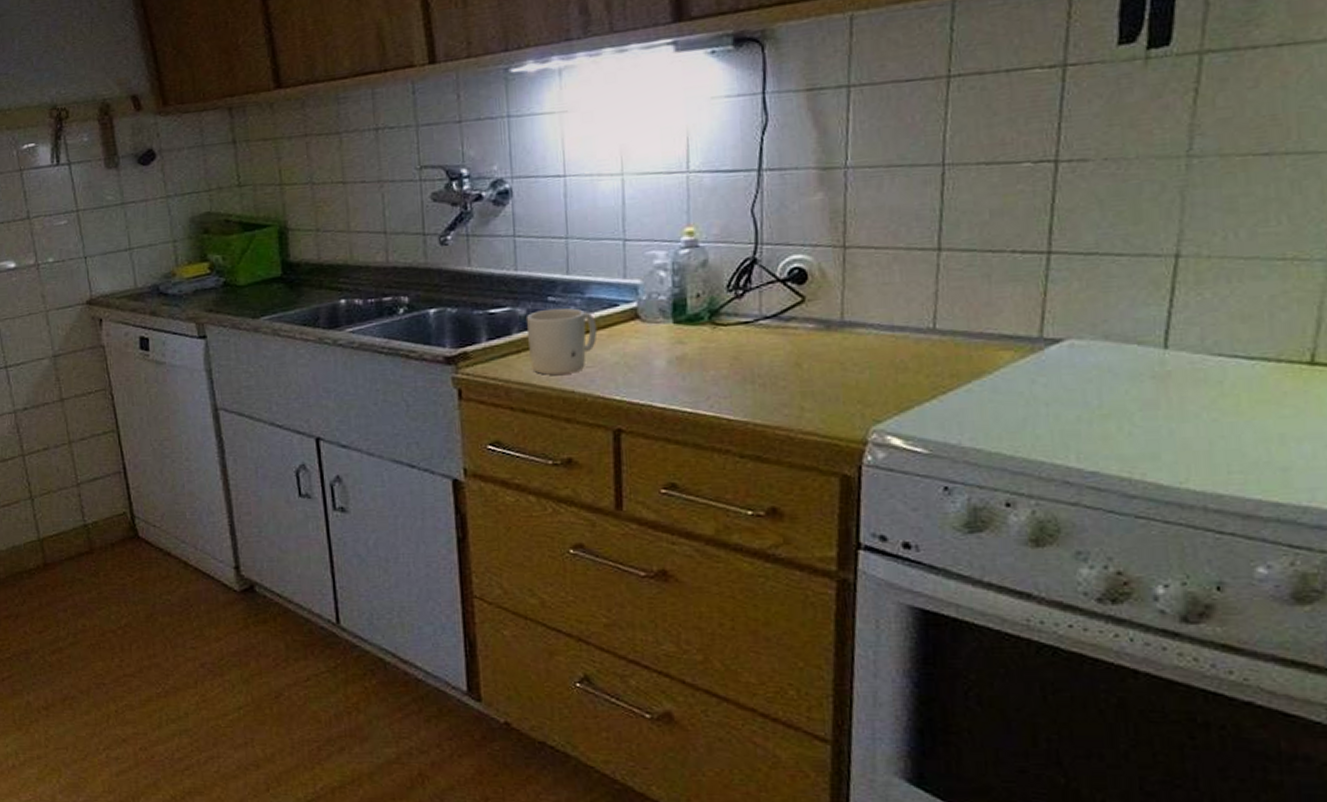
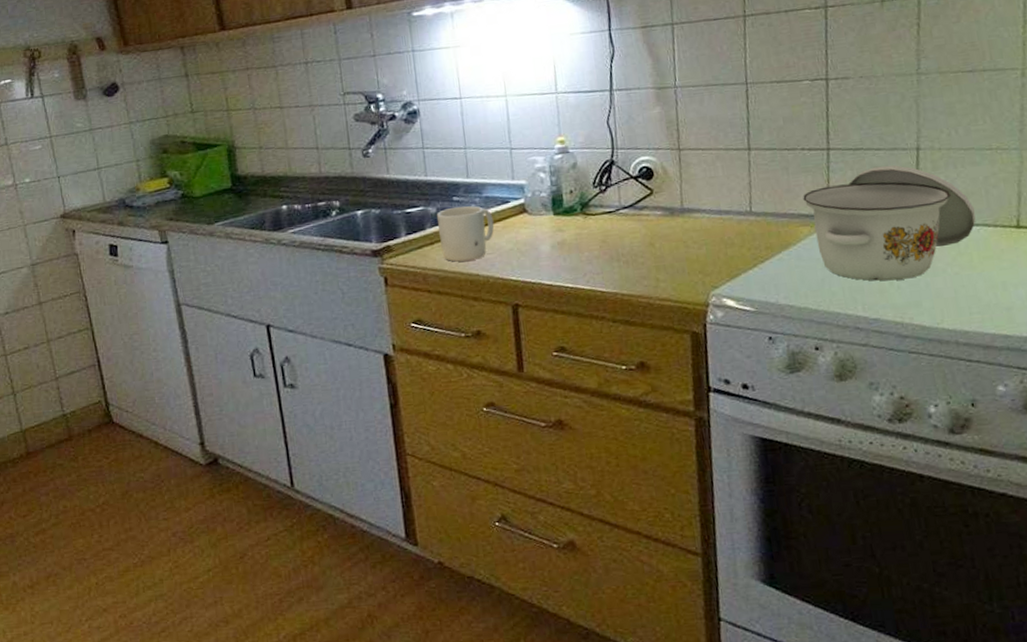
cooking pot: none [1007,275,1252,425] -> present [803,165,976,281]

